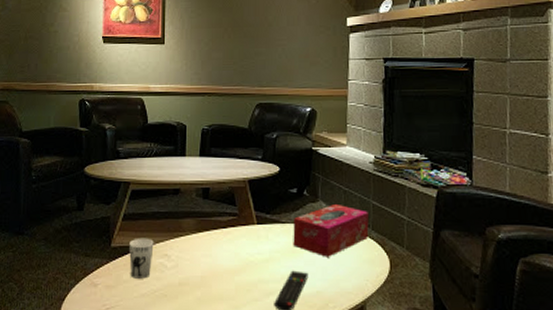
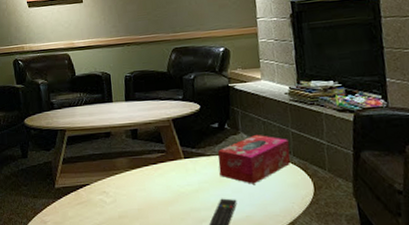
cup: present [129,237,154,279] -> none [71,178,93,215]

